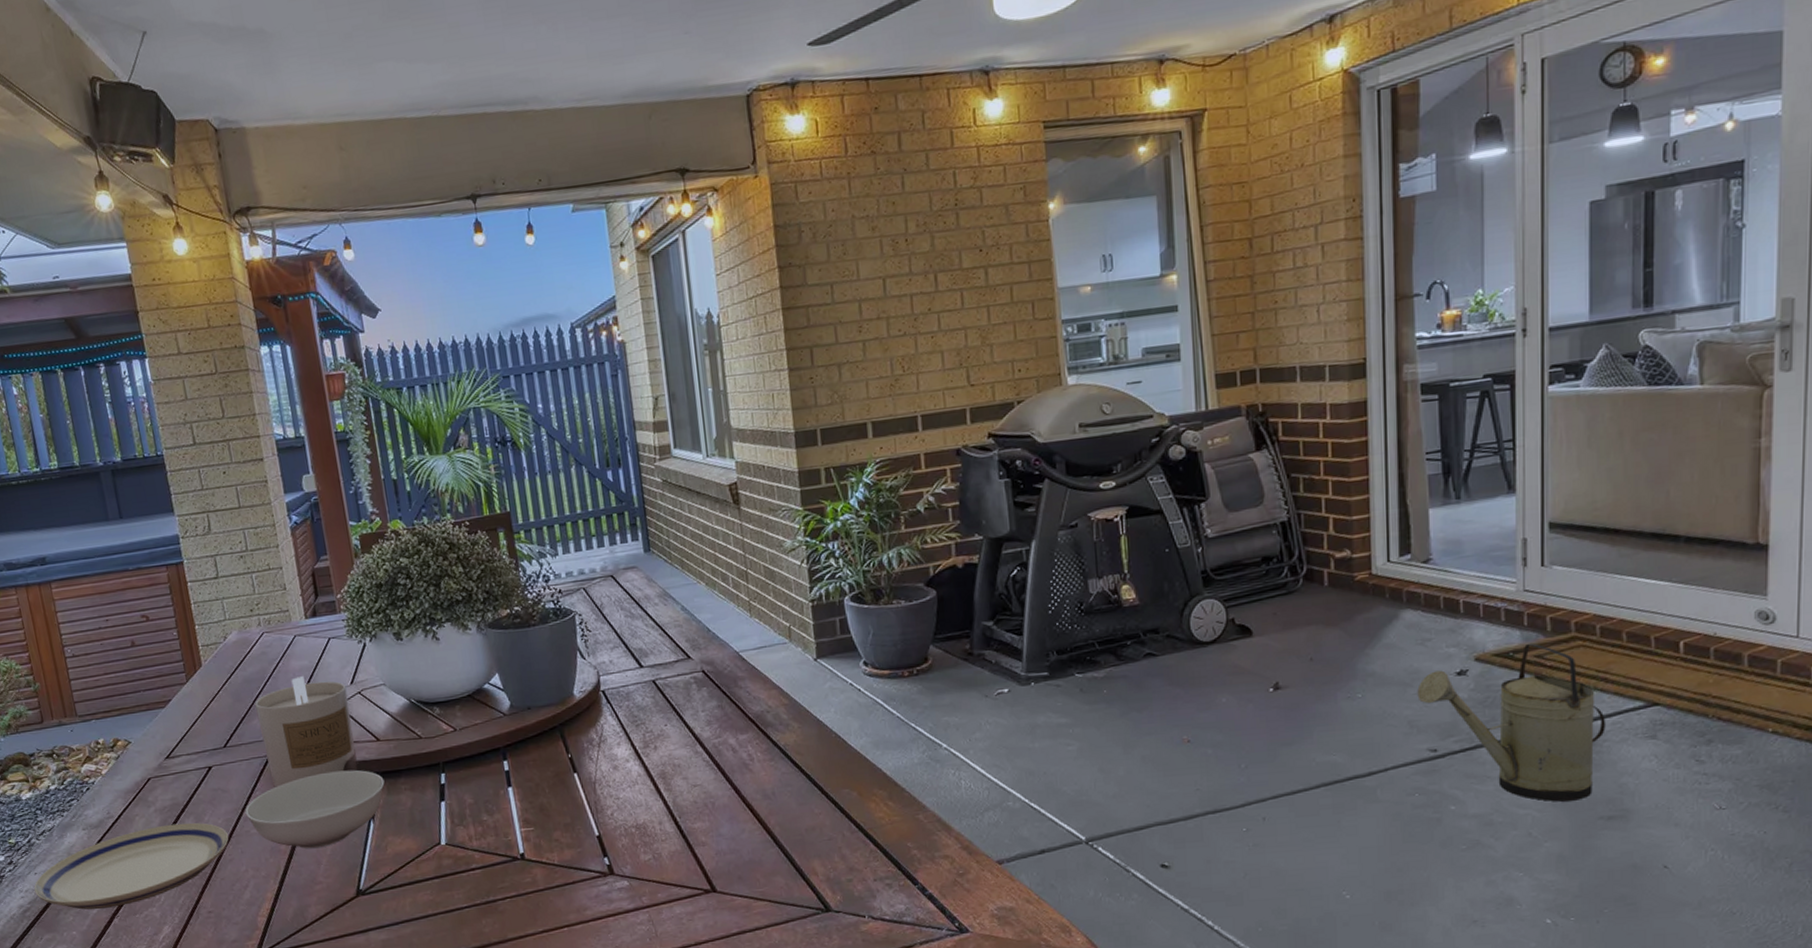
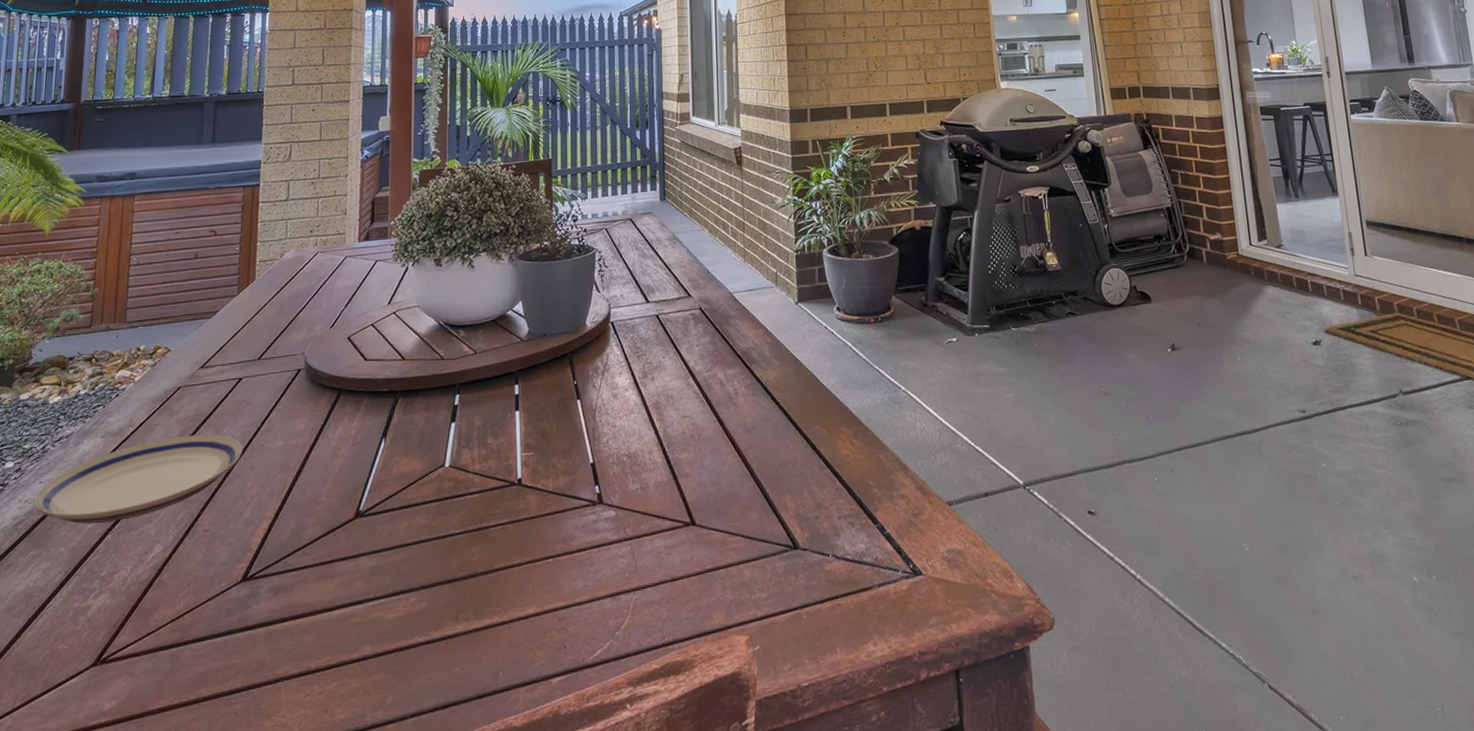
bowl: present [245,770,385,849] -> none [264,387,402,466]
candle: present [255,676,358,789] -> none [295,295,383,403]
watering can: present [1417,644,1605,802] -> none [1284,321,1434,463]

